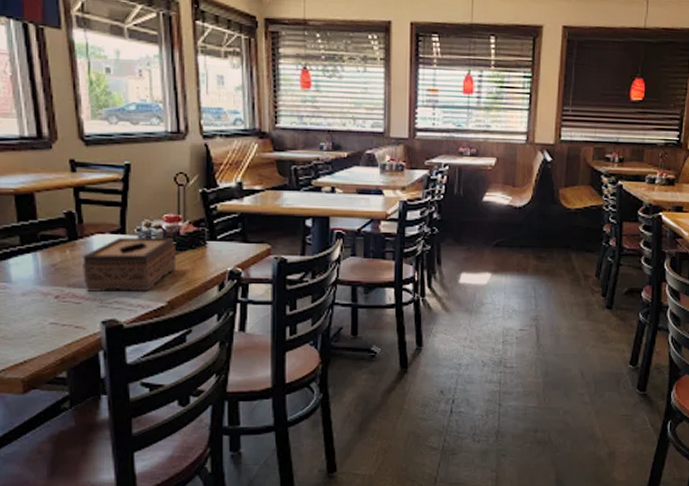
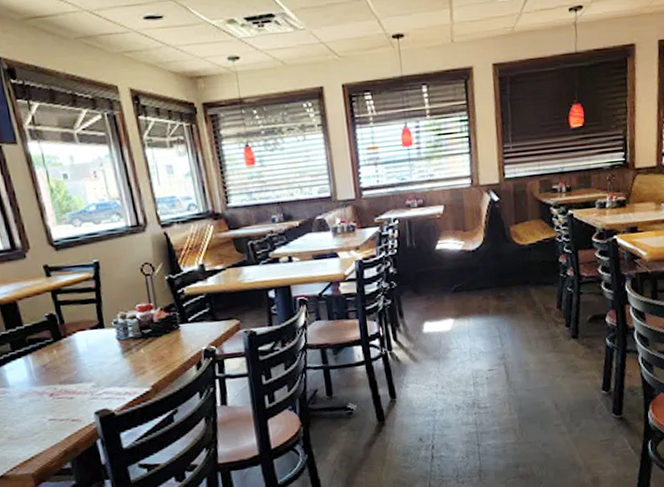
tissue box: present [82,237,177,292] -> none [68,326,155,386]

